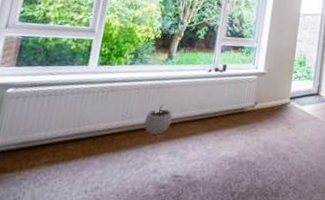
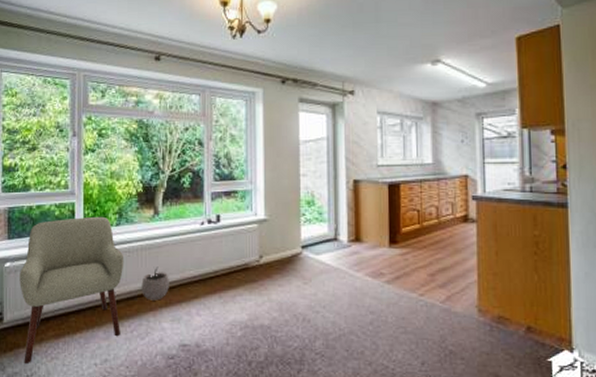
chair: none [8,53,133,190] -> present [19,216,124,365]

